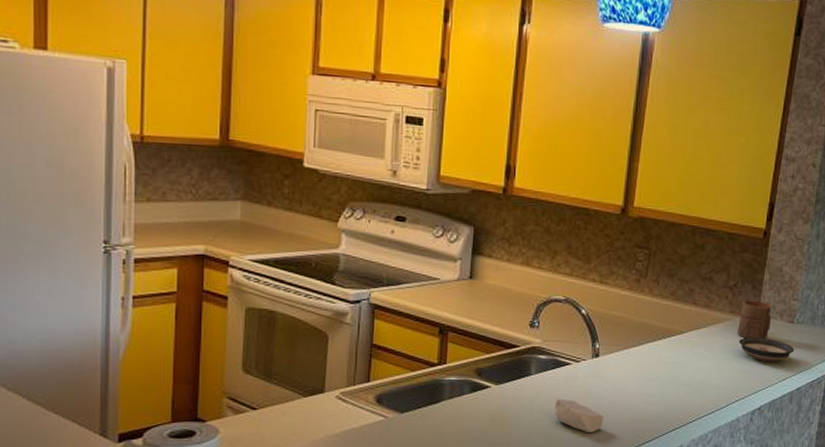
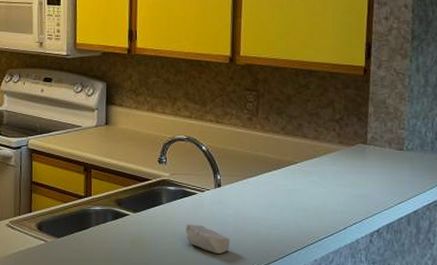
cup: present [737,300,772,339] -> none [348,131,380,166]
saucer: present [738,337,795,362] -> none [350,165,407,187]

